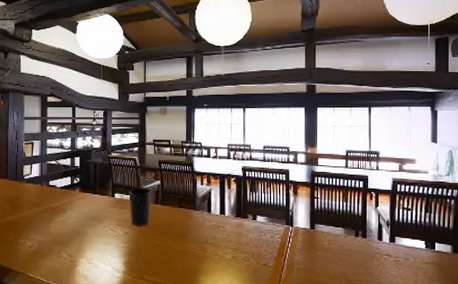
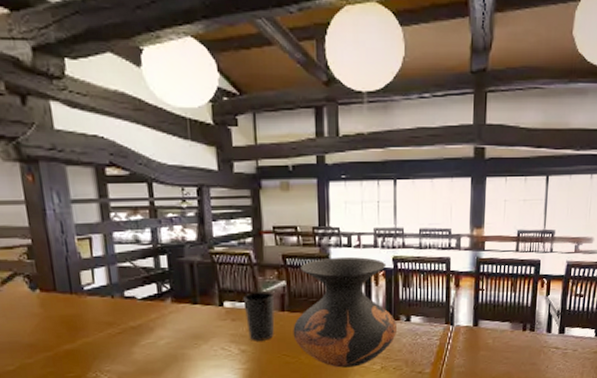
vase: none [164,164,245,254] -> present [293,256,396,368]

